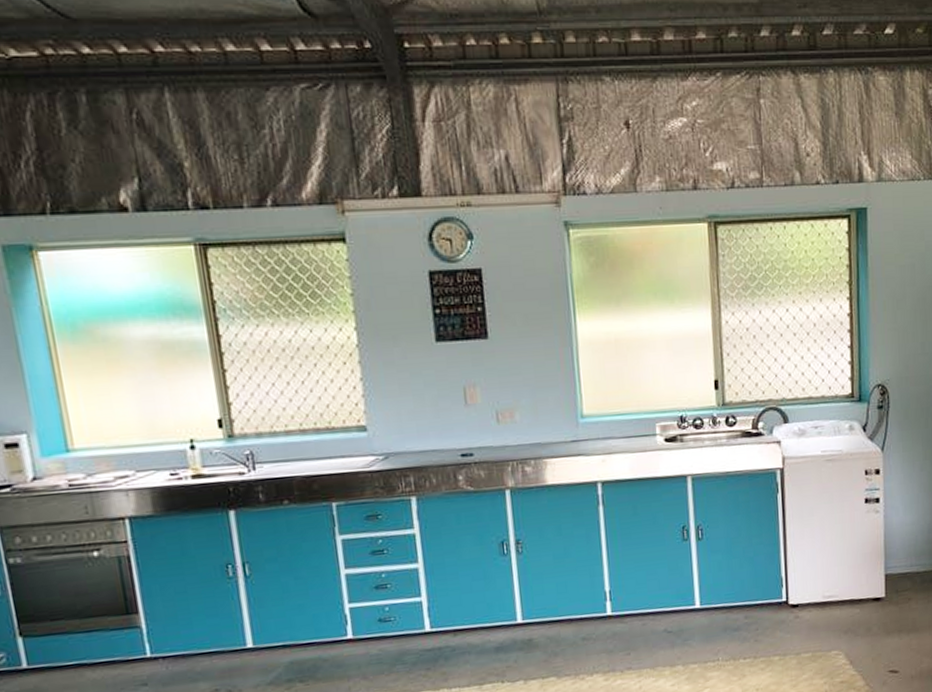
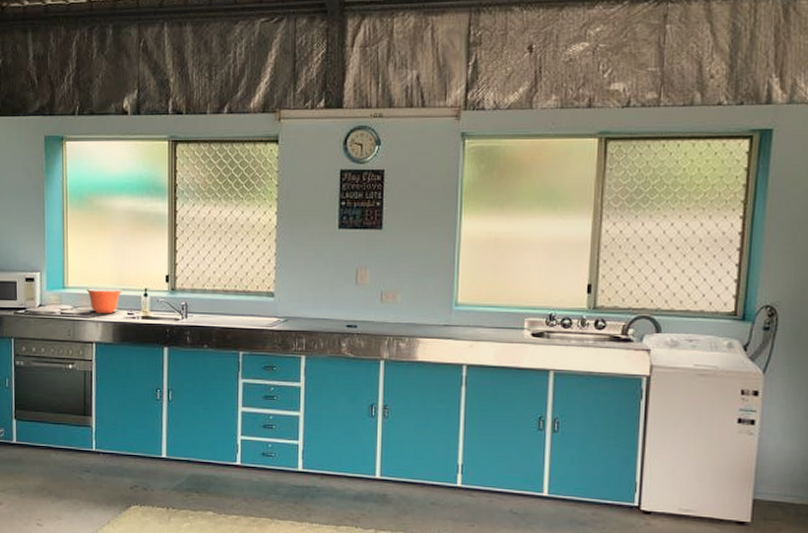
mixing bowl: none [103,443,158,479] -> present [86,288,123,314]

